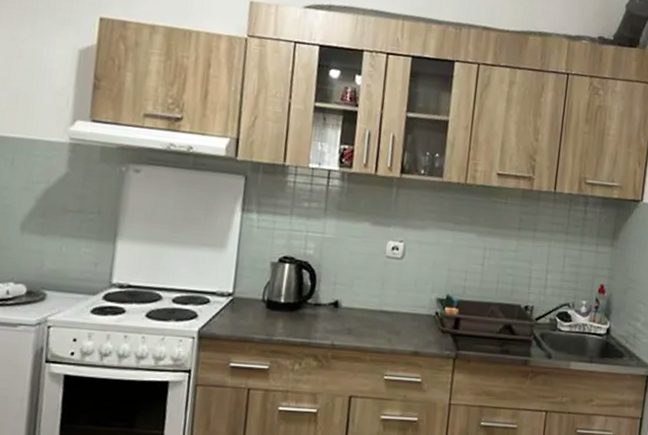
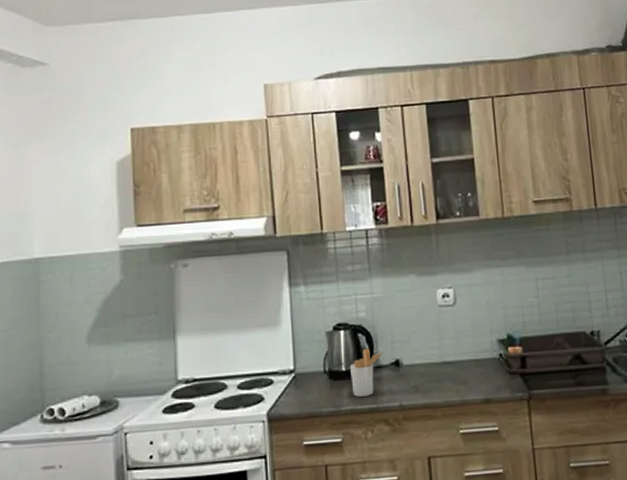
utensil holder: none [287,284,325,331] -> present [349,348,384,397]

